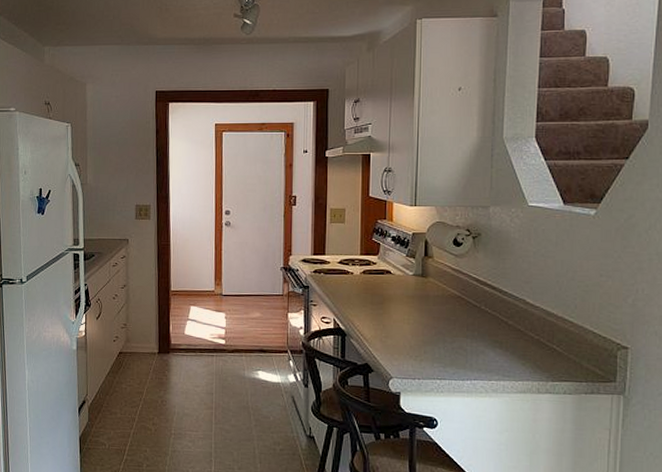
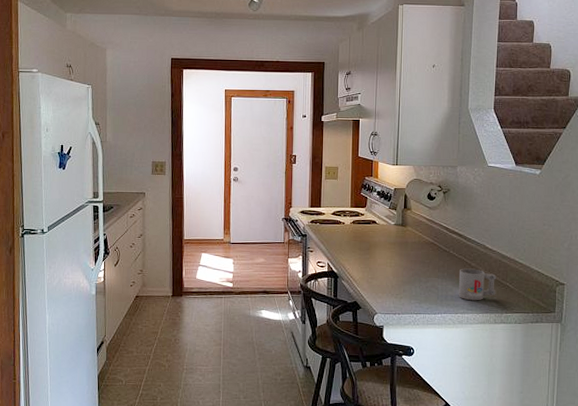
mug: none [492,327,540,366] -> present [458,268,497,301]

